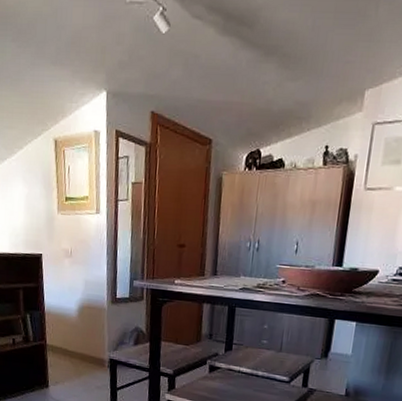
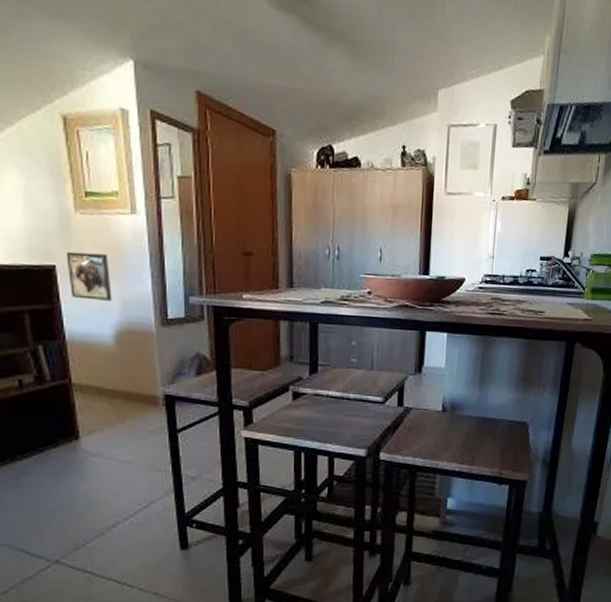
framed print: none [49,243,79,282] -> present [66,251,112,301]

